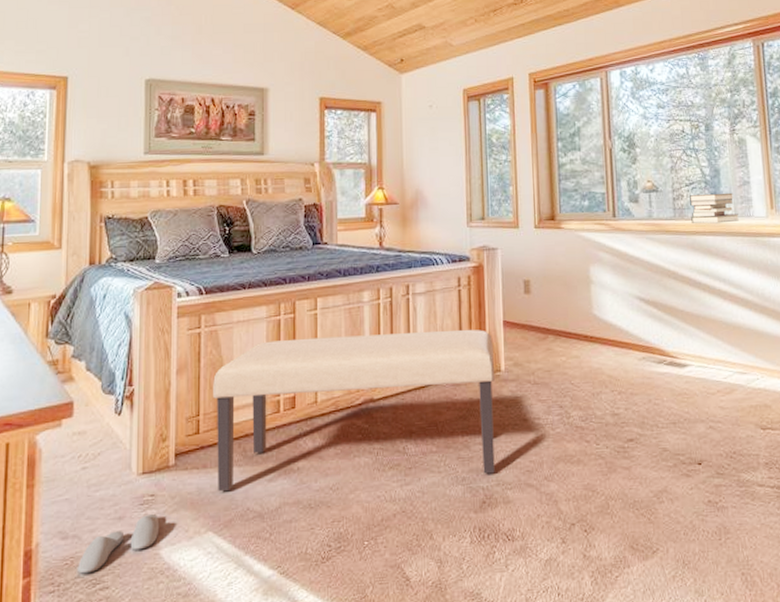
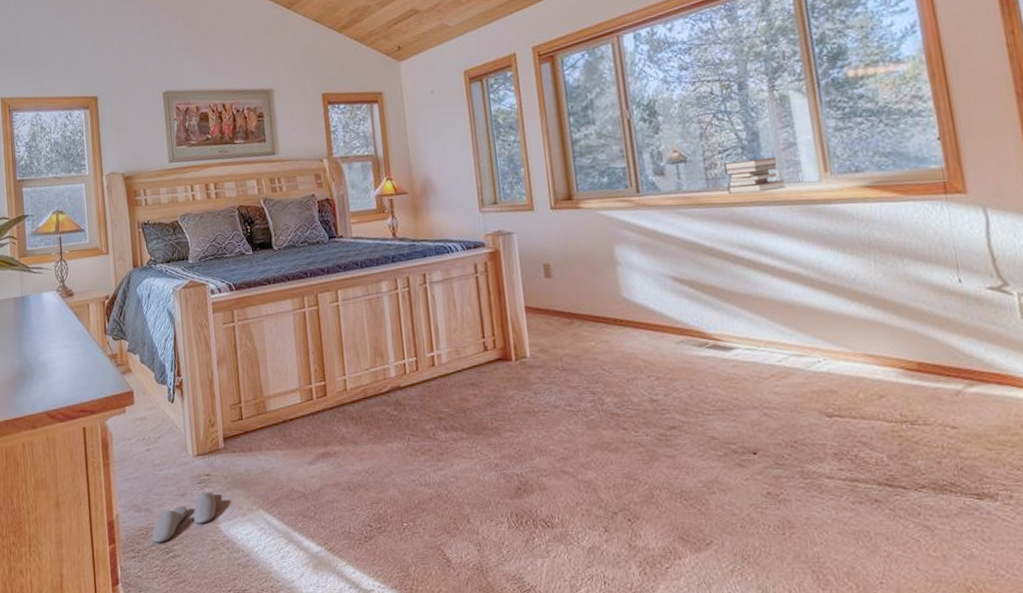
bench: present [213,329,495,492] -> none [250,316,528,473]

